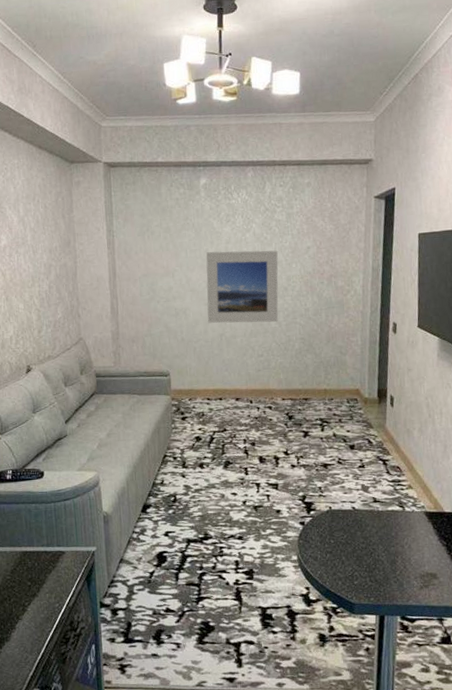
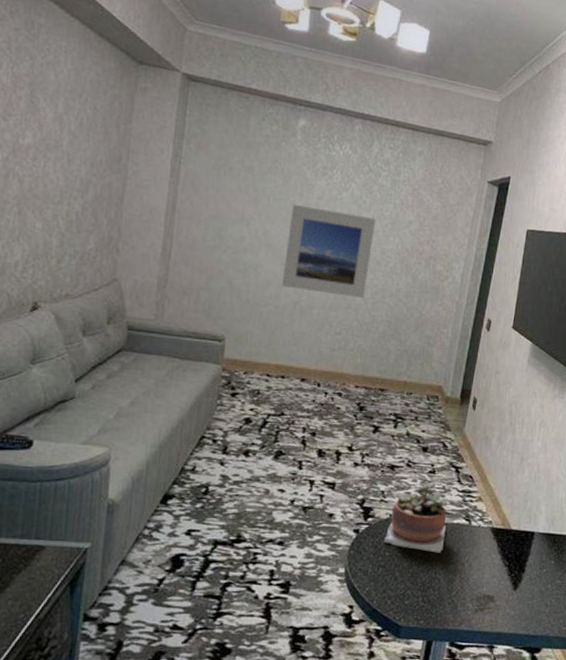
succulent plant: none [327,477,383,538] -> present [384,483,449,553]

